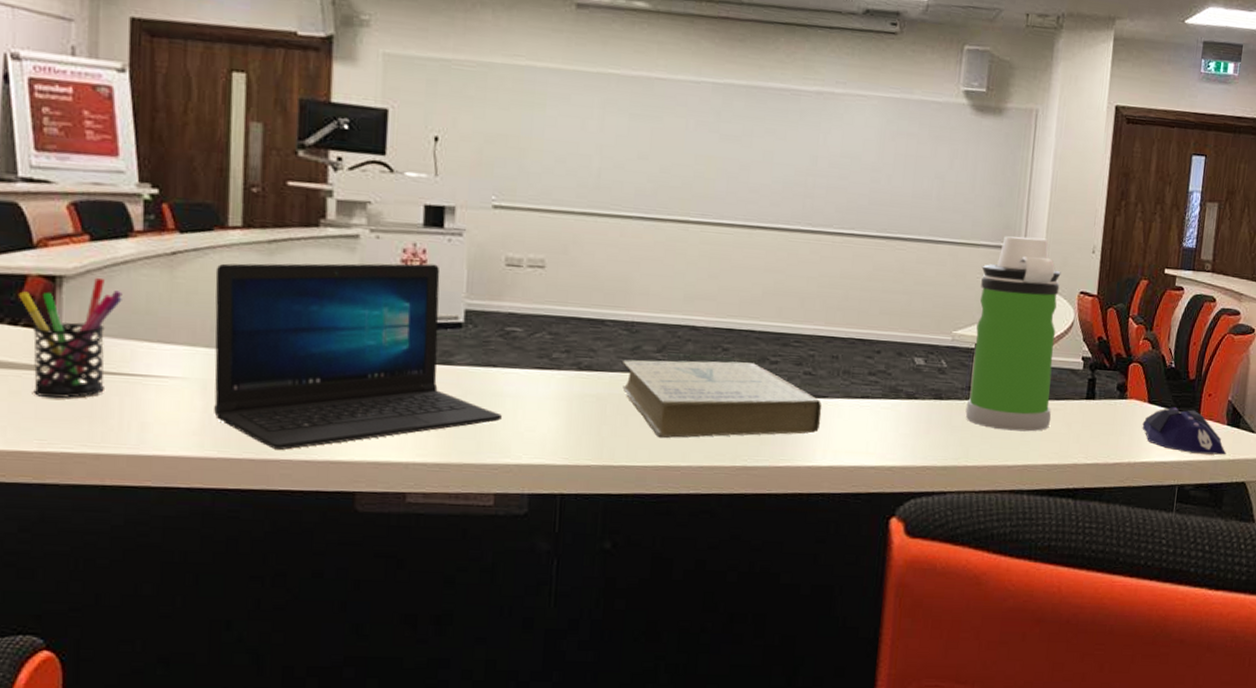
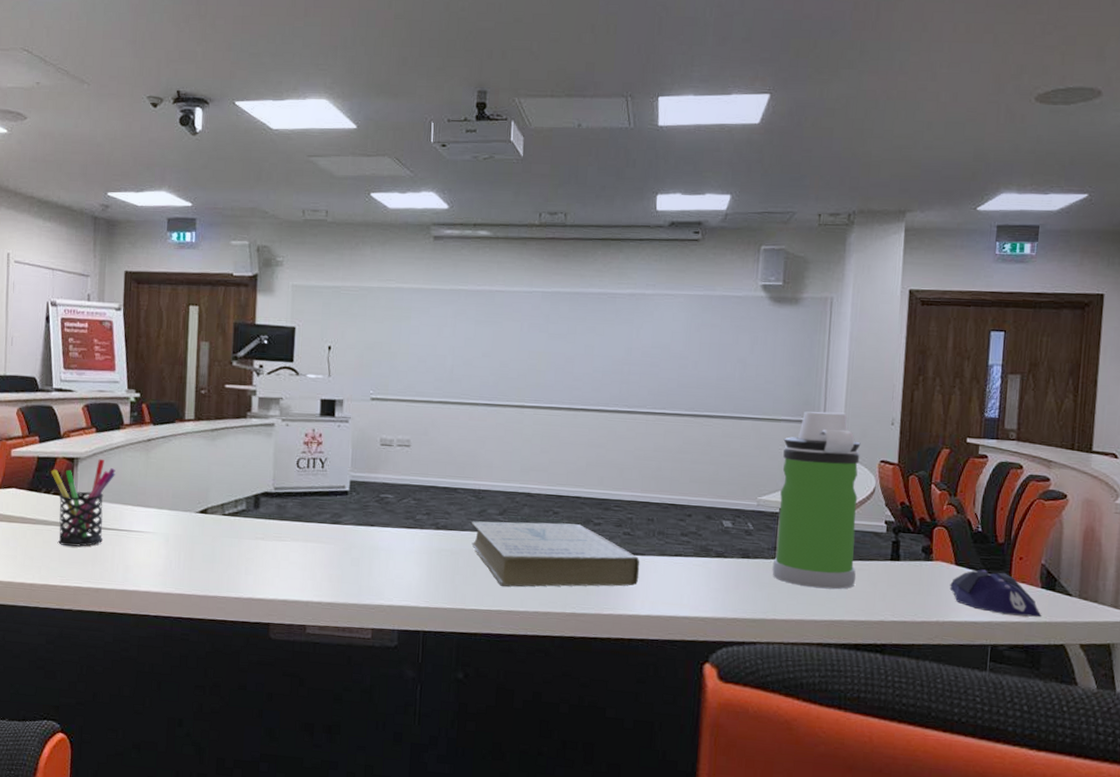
laptop: present [214,263,503,450] -> none [173,445,378,589]

